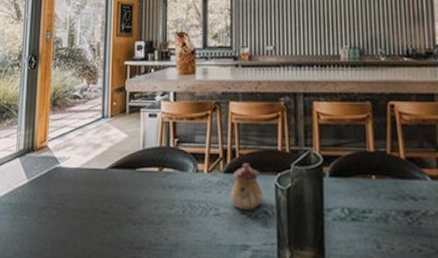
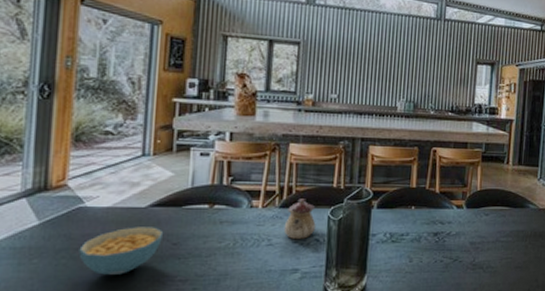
cereal bowl: none [56,188,120,237] -> present [78,227,163,275]

